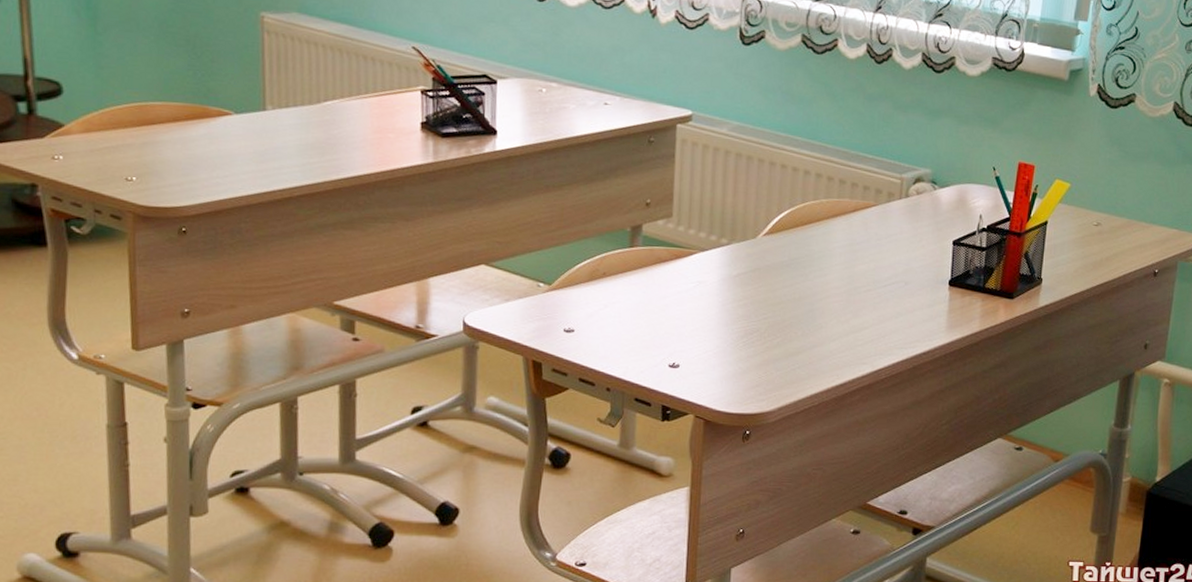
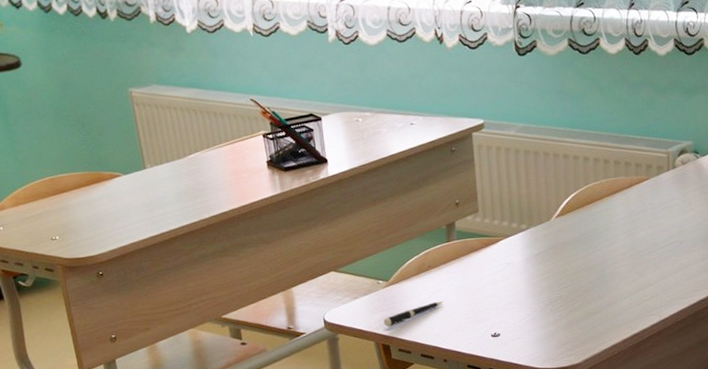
pen: none [538,316,616,341] -> present [383,301,444,328]

